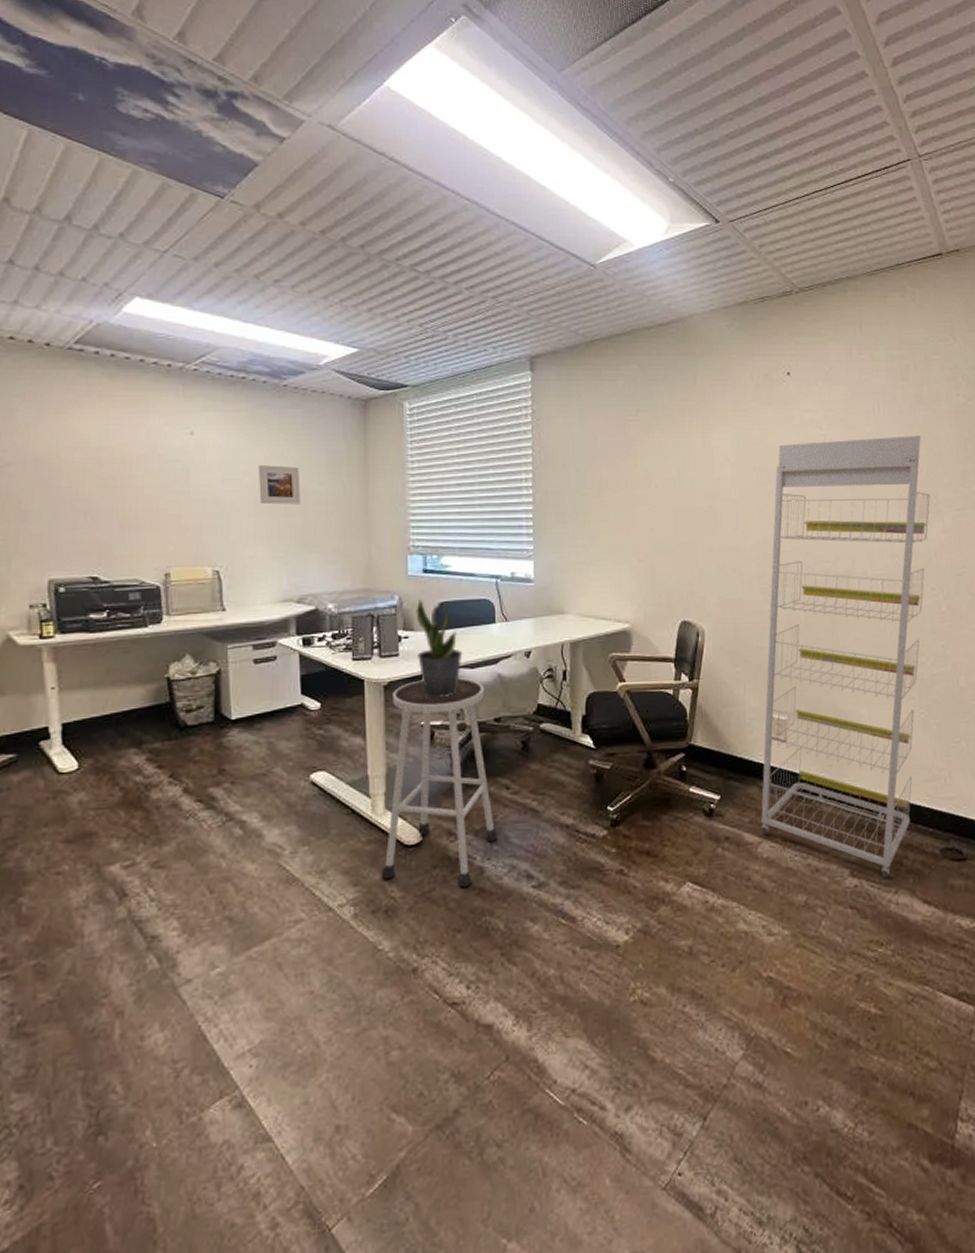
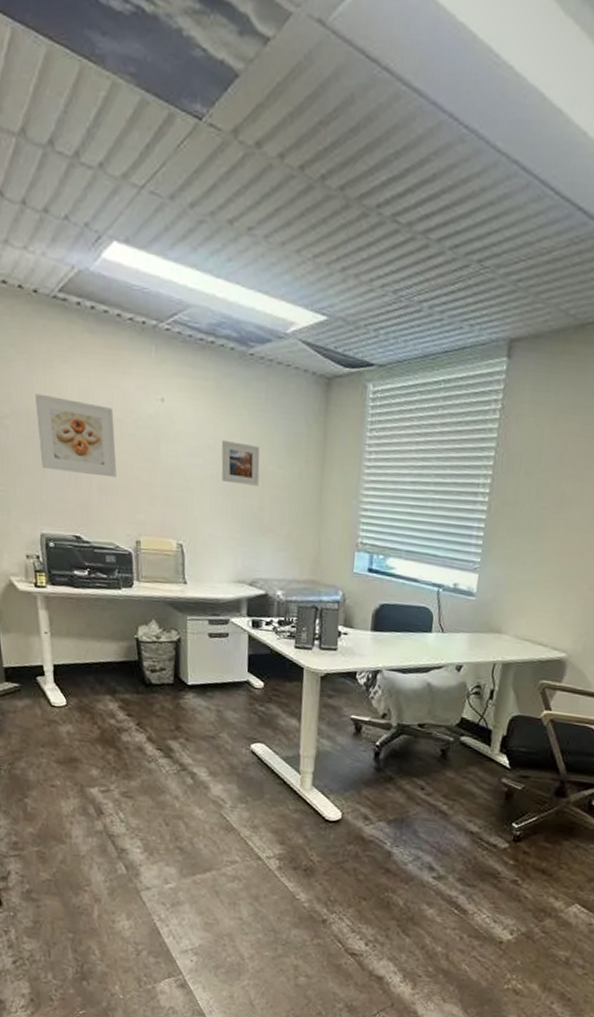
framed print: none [44,439,141,513] -> present [34,393,117,478]
stool: present [382,678,498,887] -> none [304,676,413,865]
potted plant: present [416,599,463,698] -> none [354,598,397,697]

